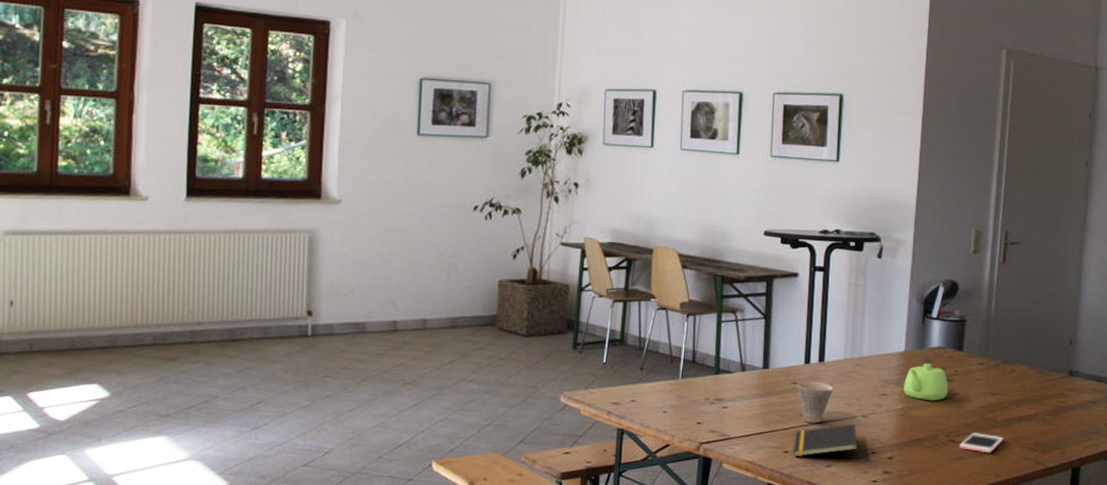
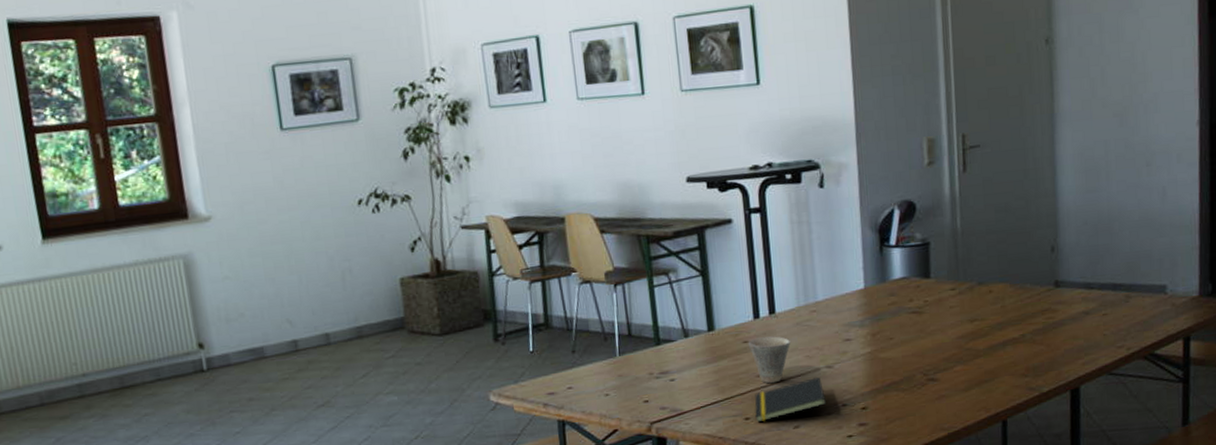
teapot: present [904,363,949,401] -> none [868,298,920,339]
cell phone: present [959,433,1004,454] -> none [939,365,989,388]

